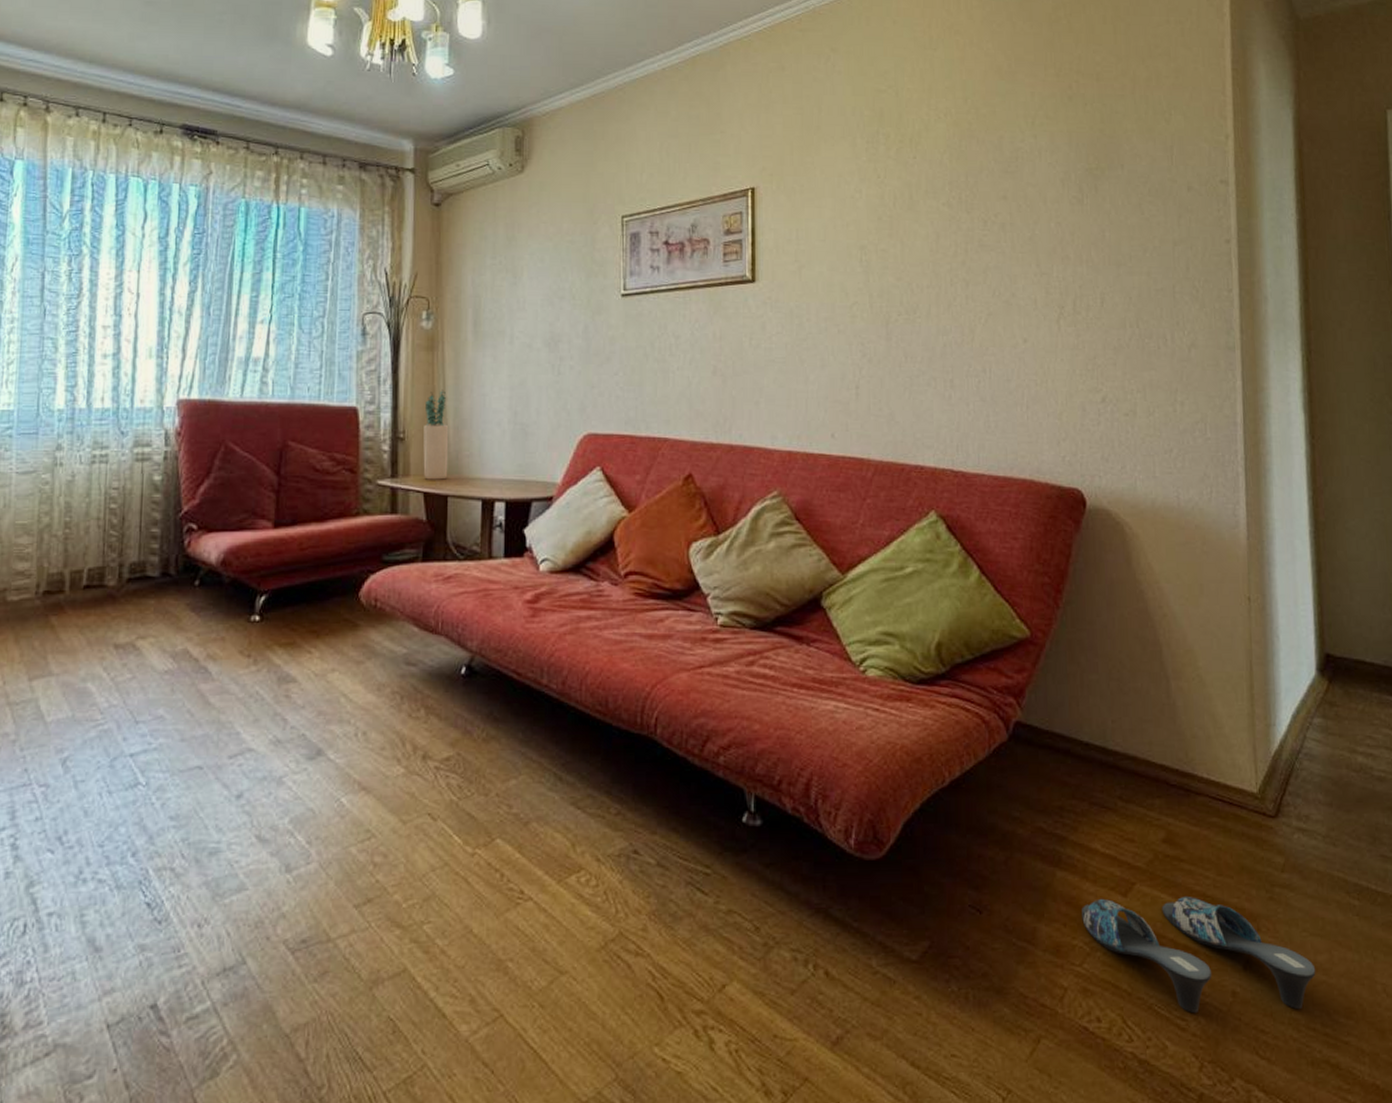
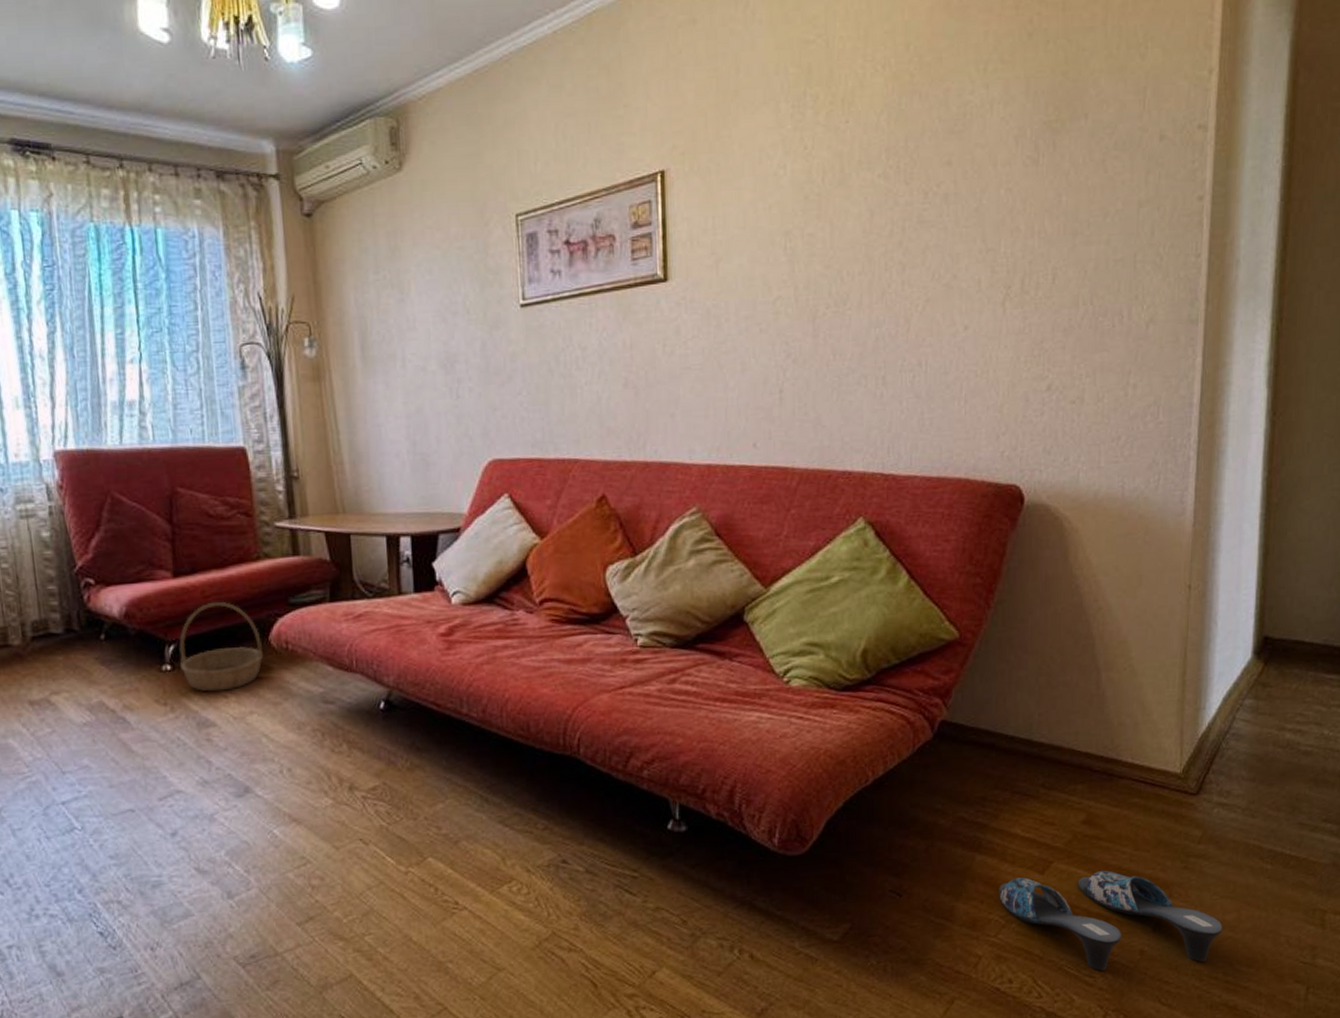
basket: none [269,554,352,646] -> present [179,601,264,692]
vase: present [423,389,449,480] -> none [318,422,349,519]

